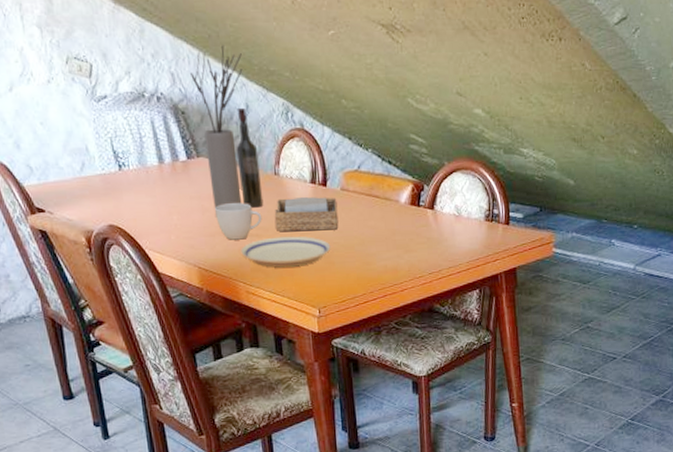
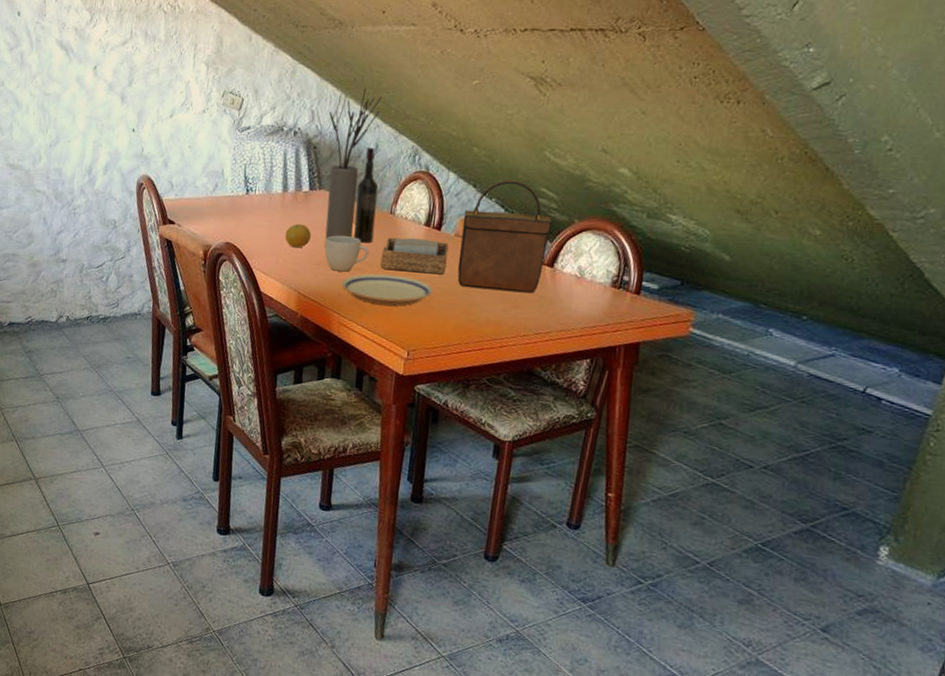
fruit: none [171,195,199,222] -> present [285,223,311,248]
handbag: none [345,129,427,238] -> present [457,179,553,294]

